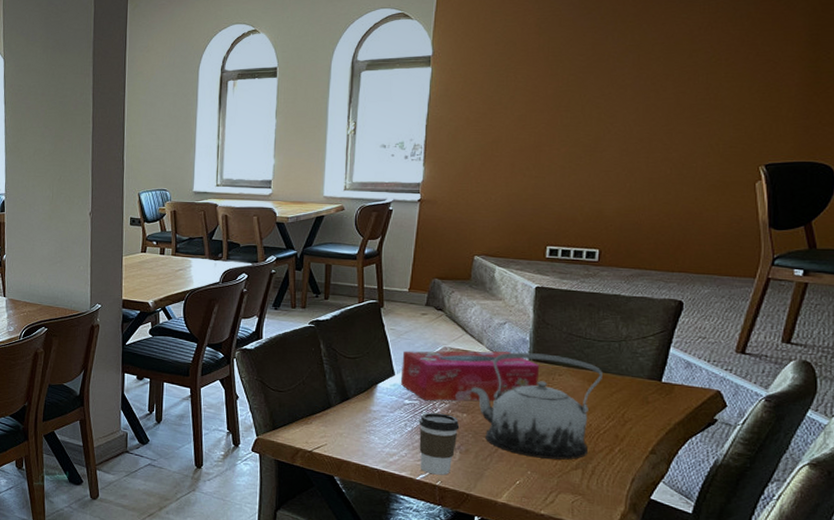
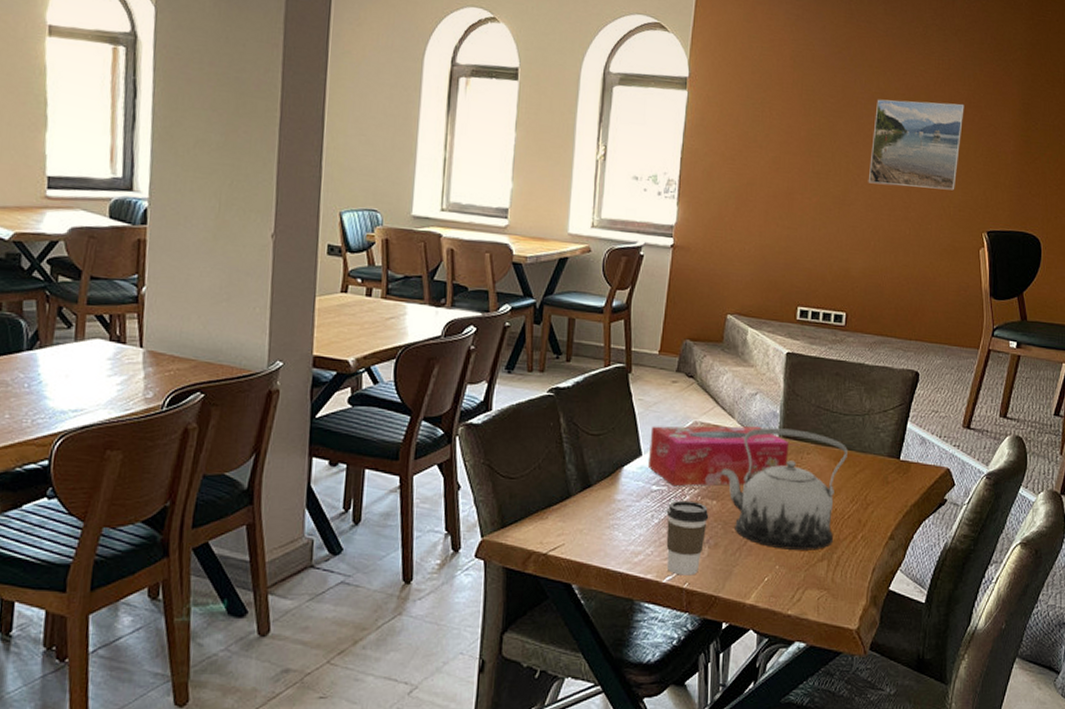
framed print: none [622,44,736,130] -> present [868,99,964,191]

